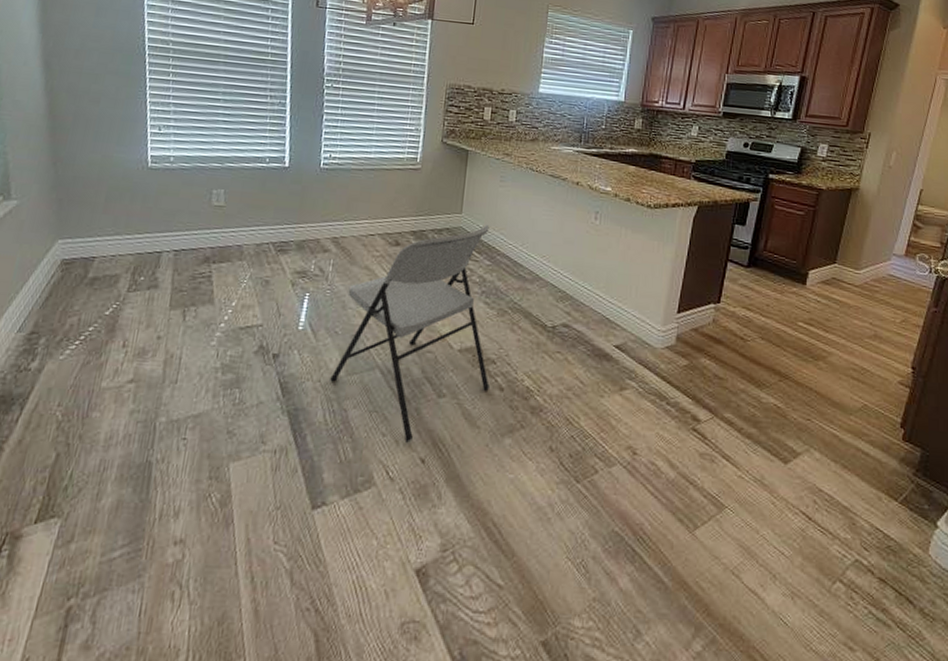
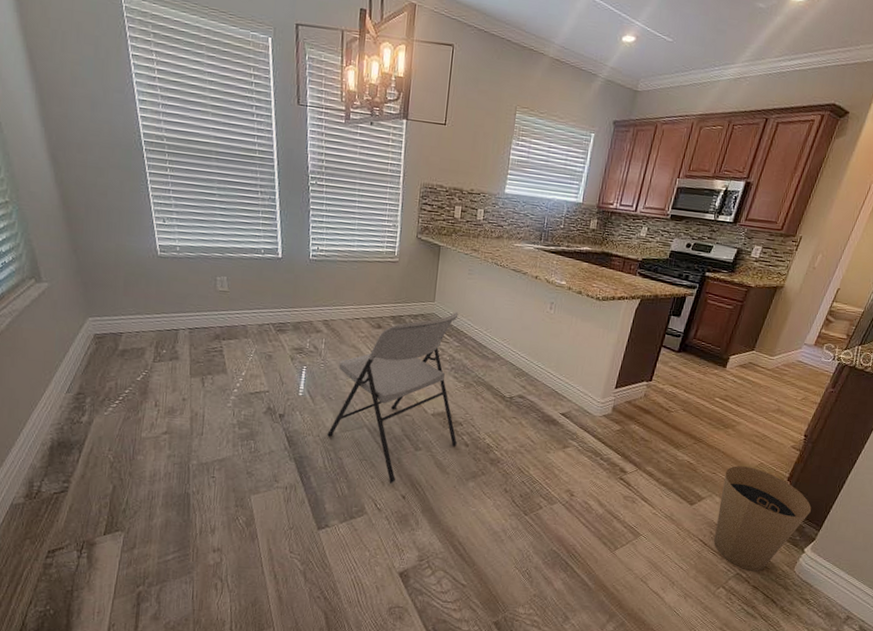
trash can: none [820,409,936,557] -> present [714,465,812,572]

